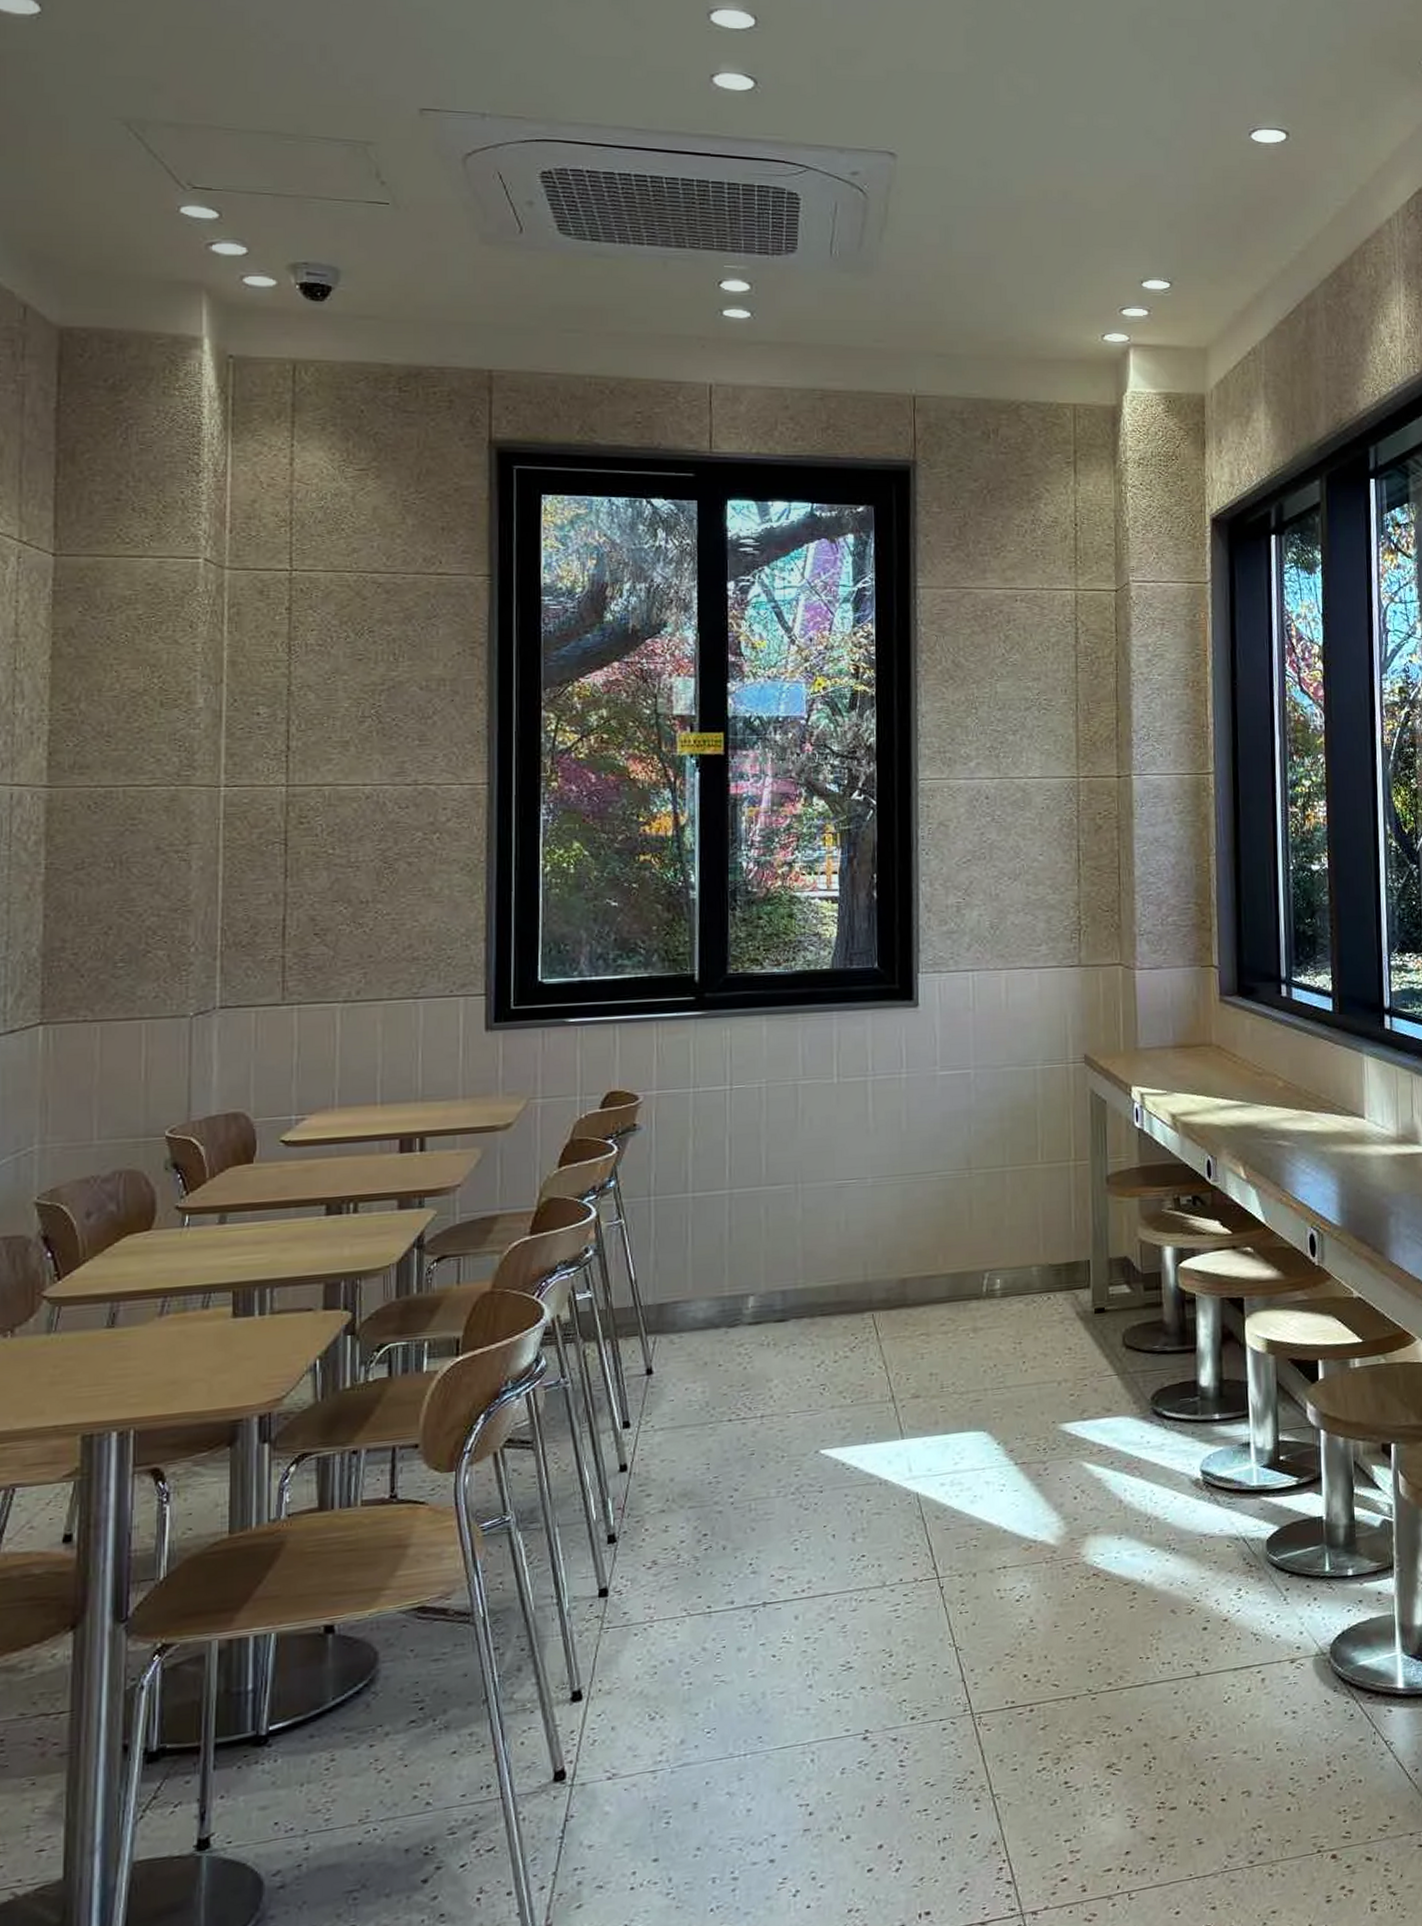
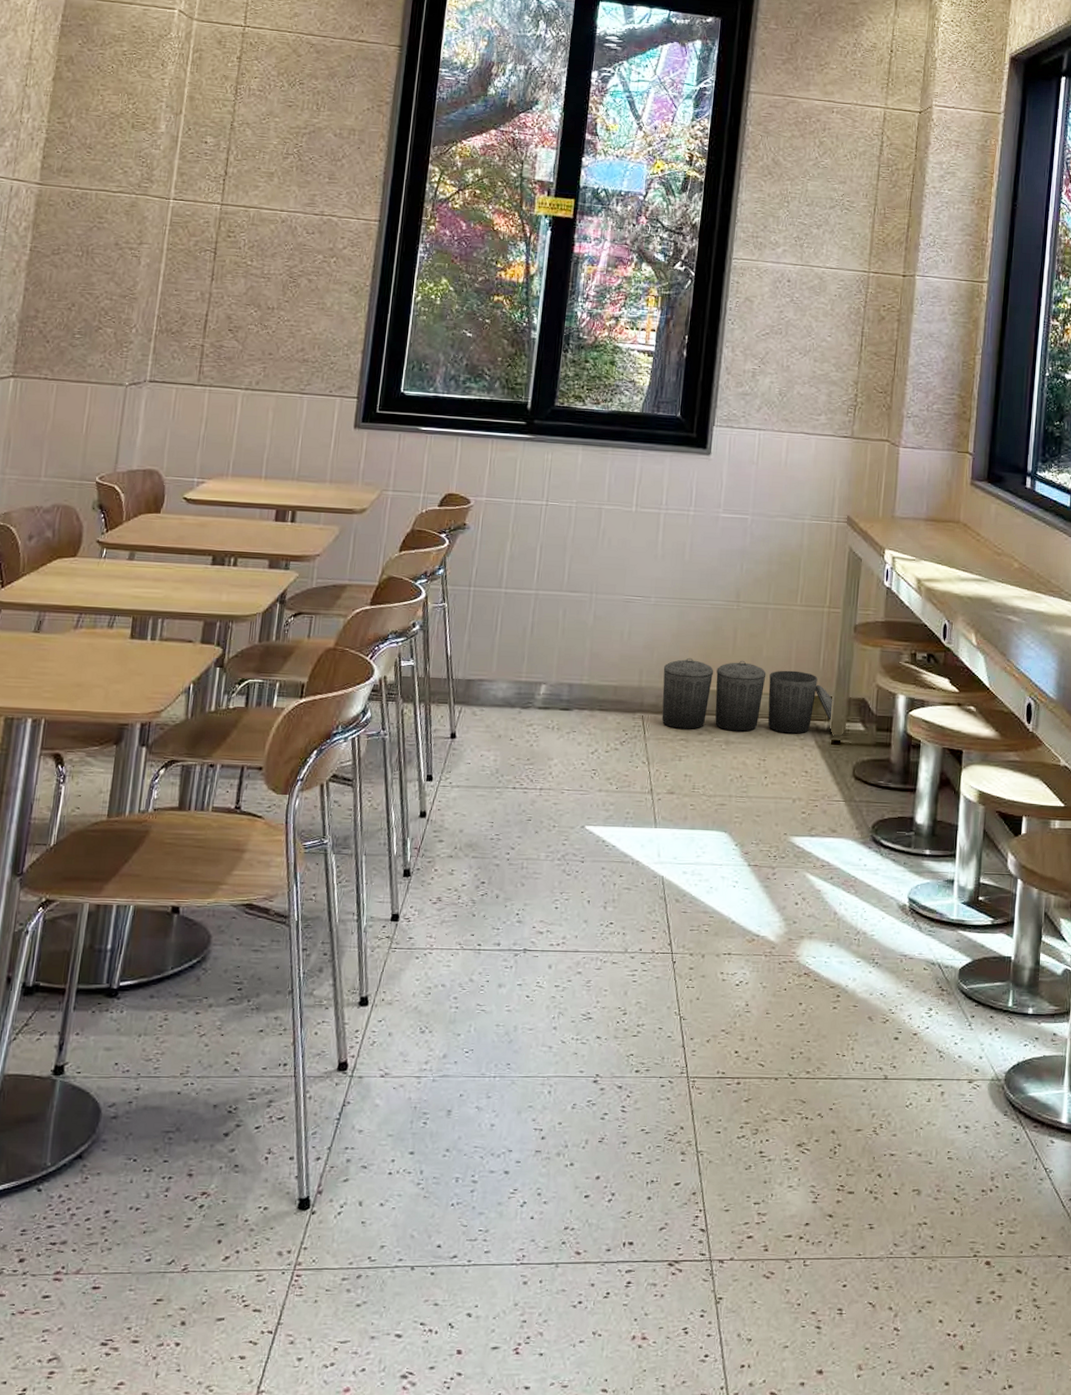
trash can: none [891,1234,1093,1323] -> present [661,657,834,734]

